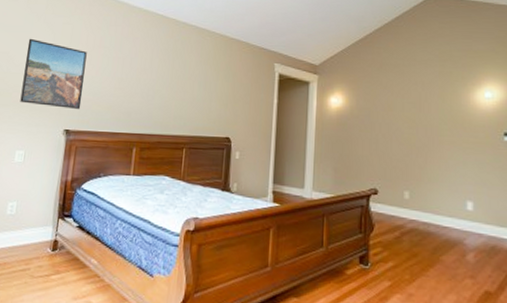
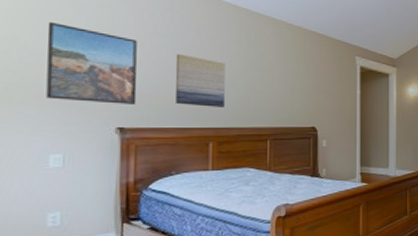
wall art: none [110,63,153,114] -> present [175,53,225,107]

